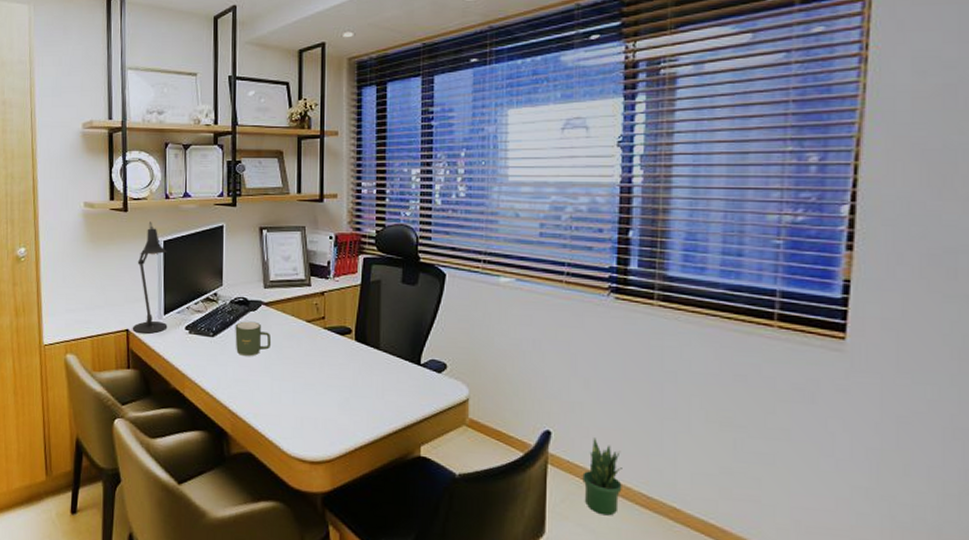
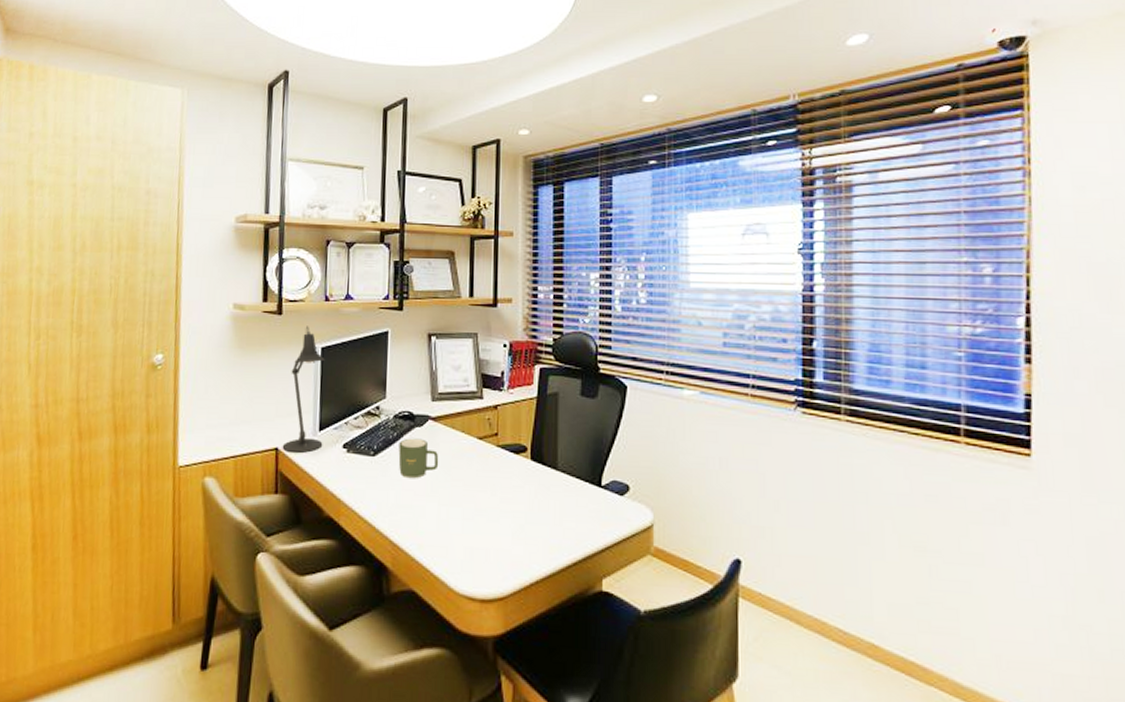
planter: present [582,438,622,516] -> none [775,566,818,655]

